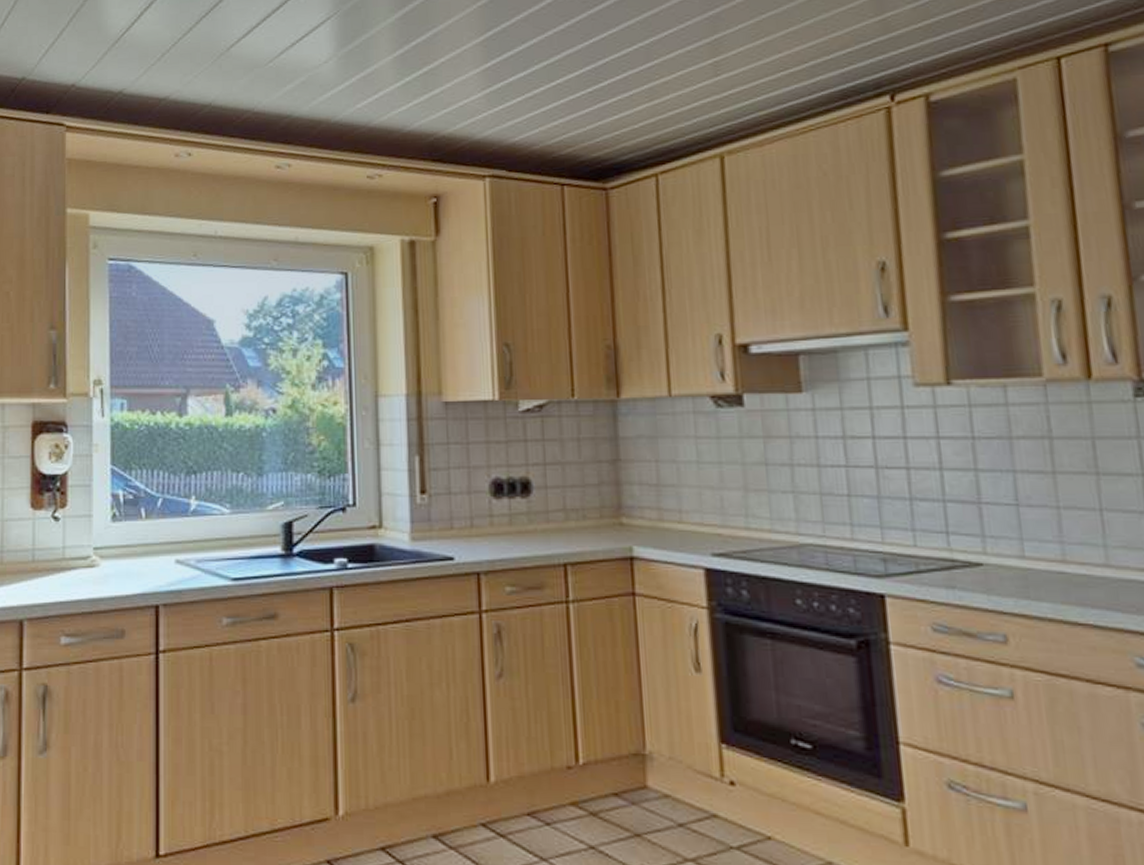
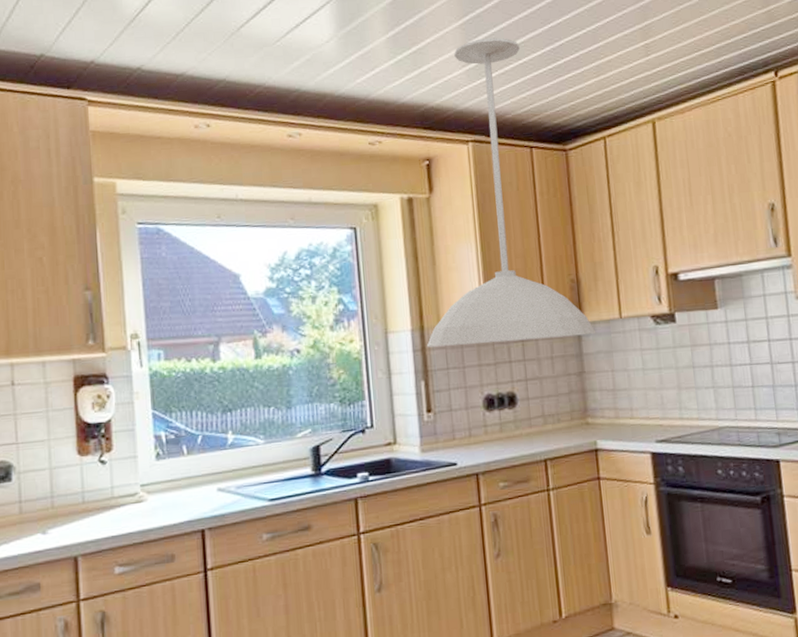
pendant light: none [423,55,637,417] -> present [426,37,596,347]

